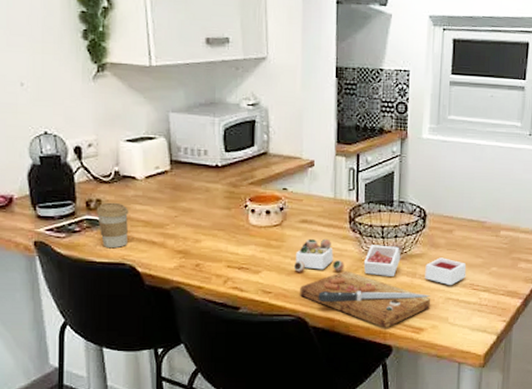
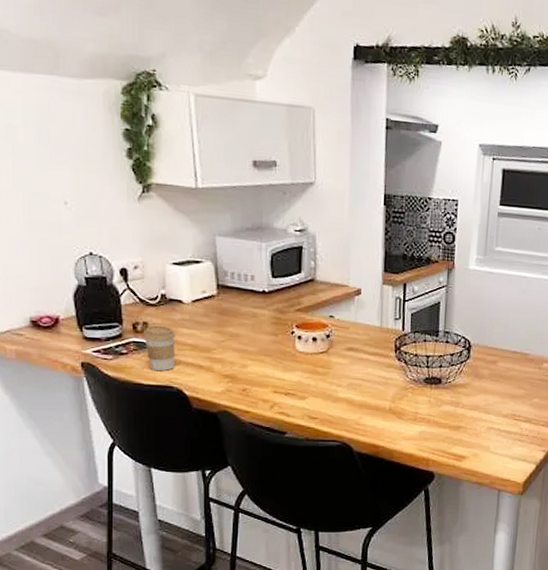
cutting board: present [293,238,467,328] -> none [339,366,509,455]

